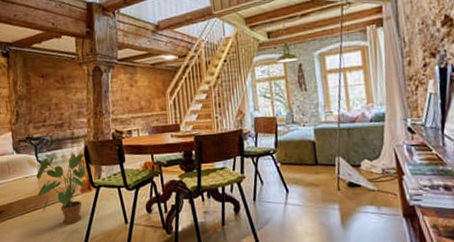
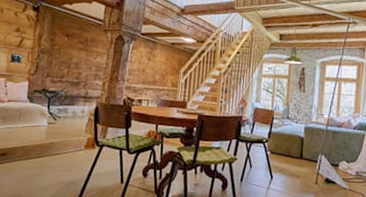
house plant: present [36,153,105,225] -> none [43,110,110,176]

